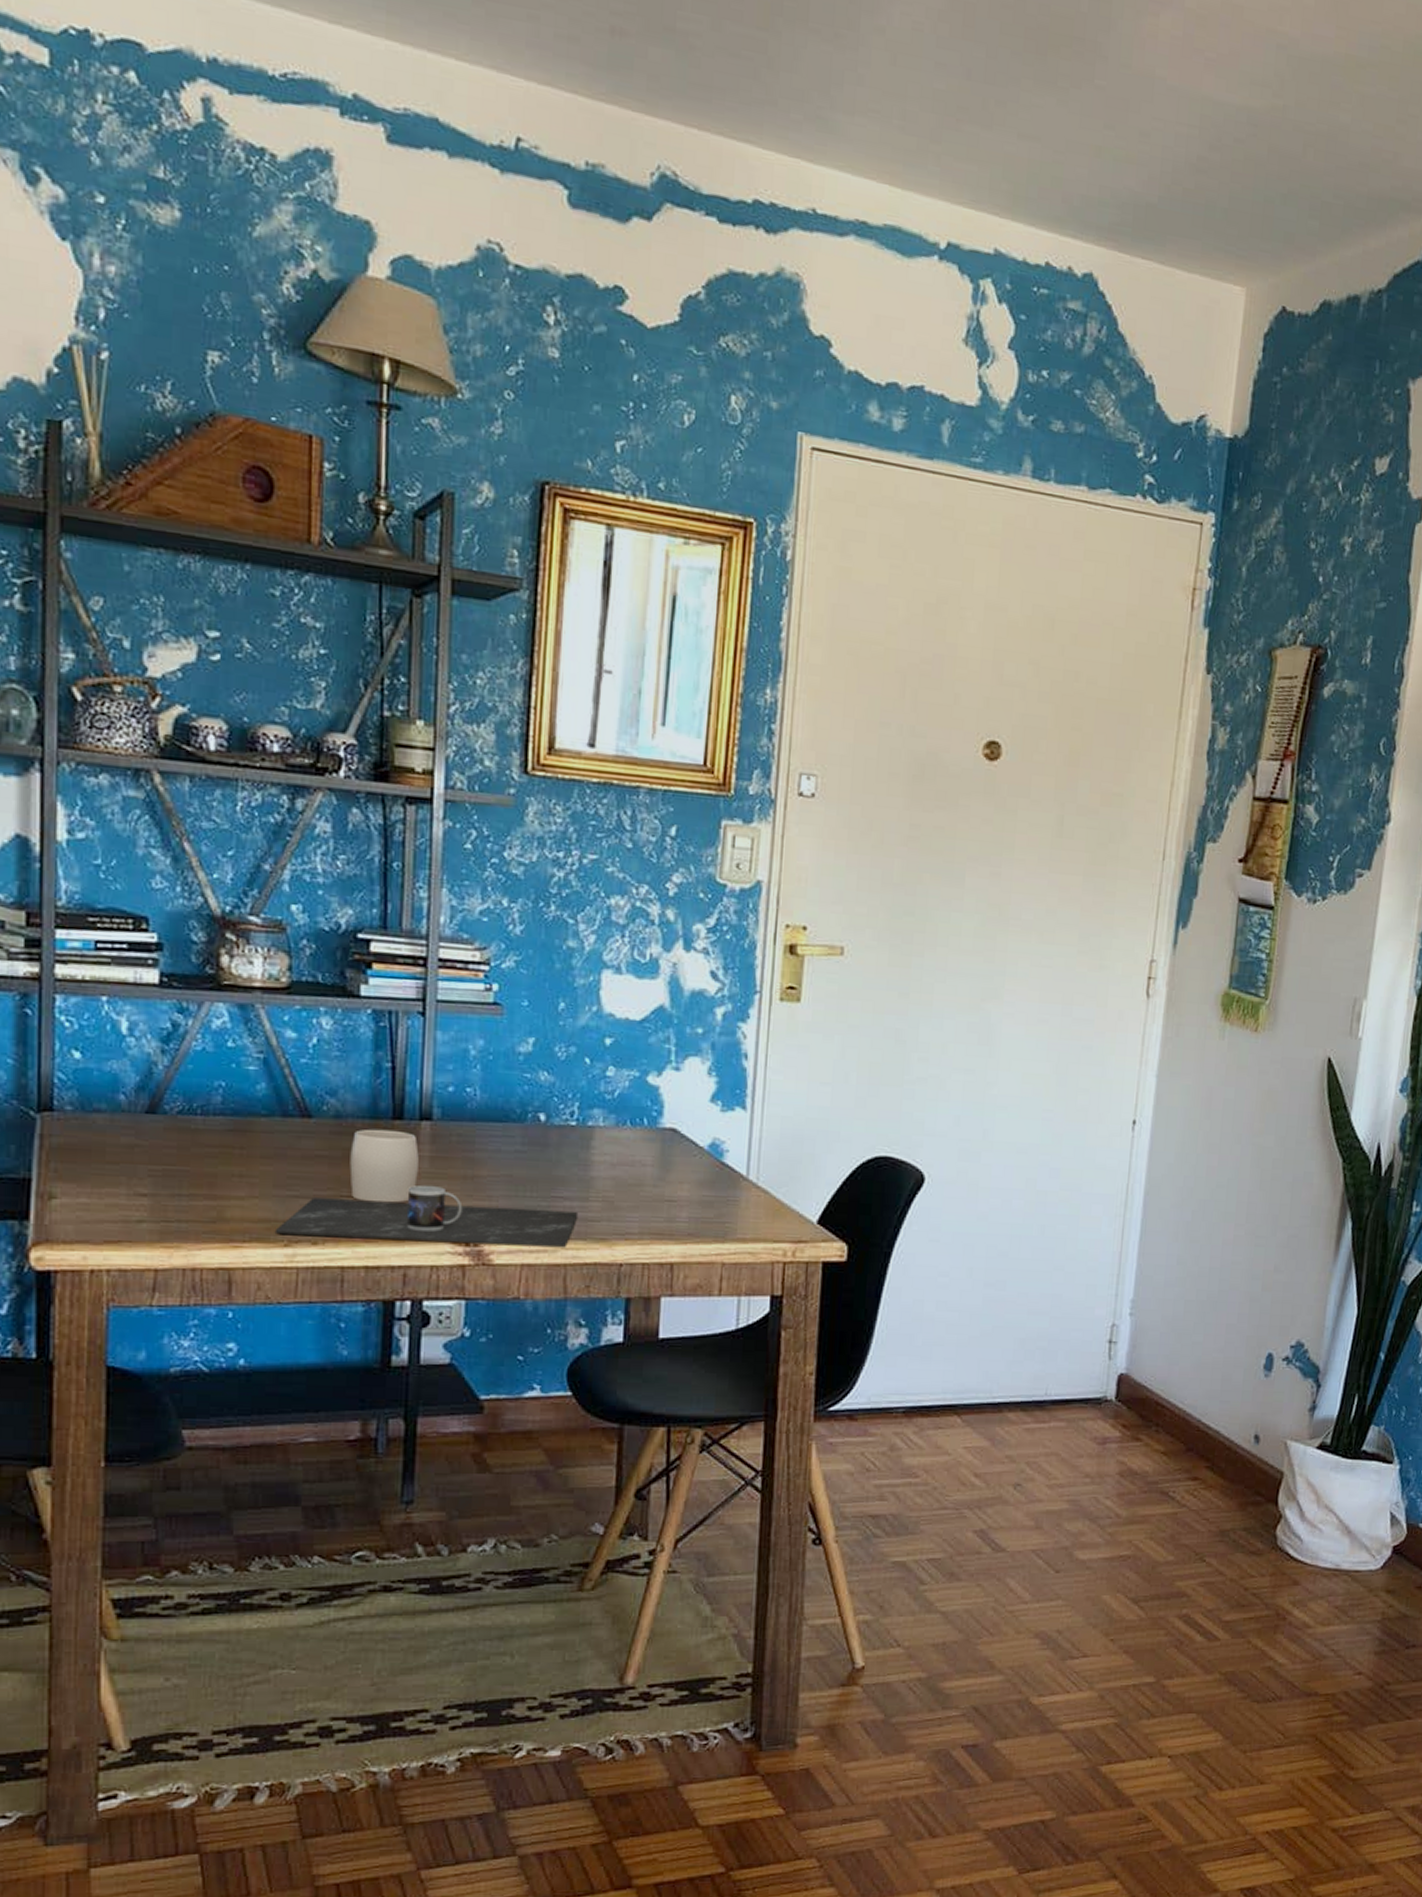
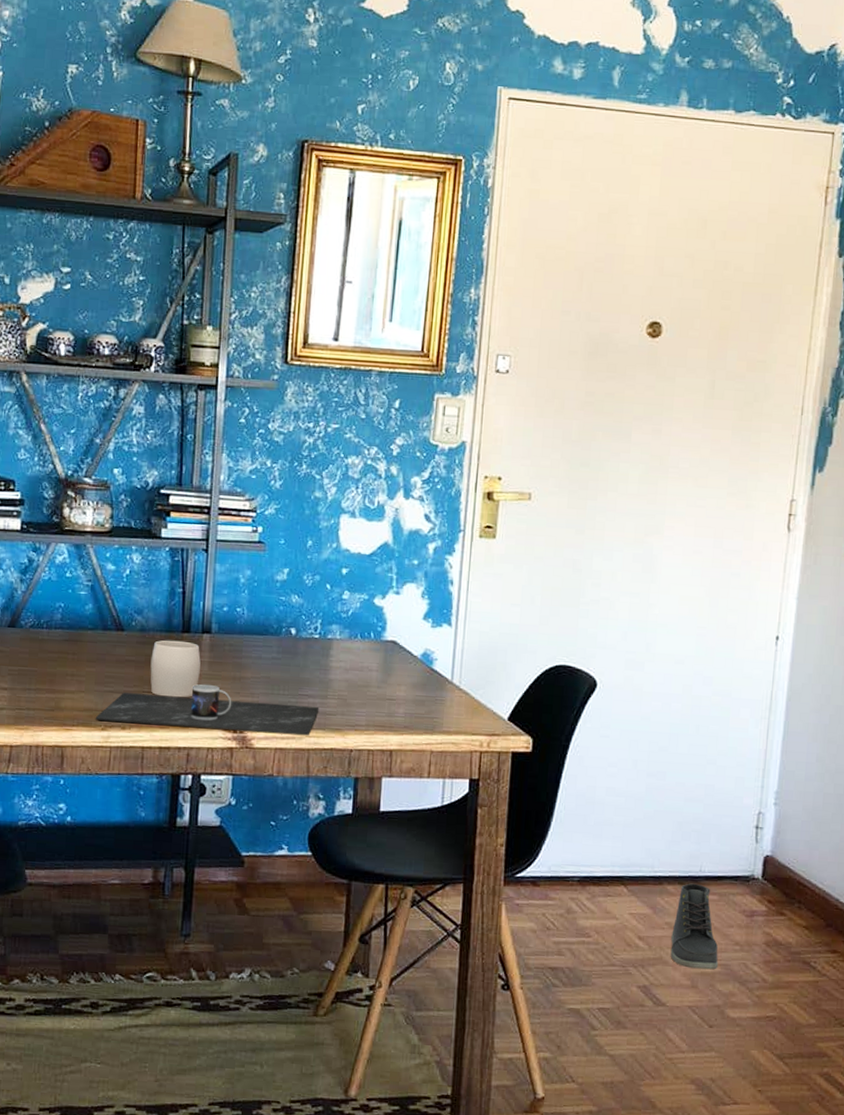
sneaker: none [1011,1409,1066,1507] -> present [670,883,719,970]

